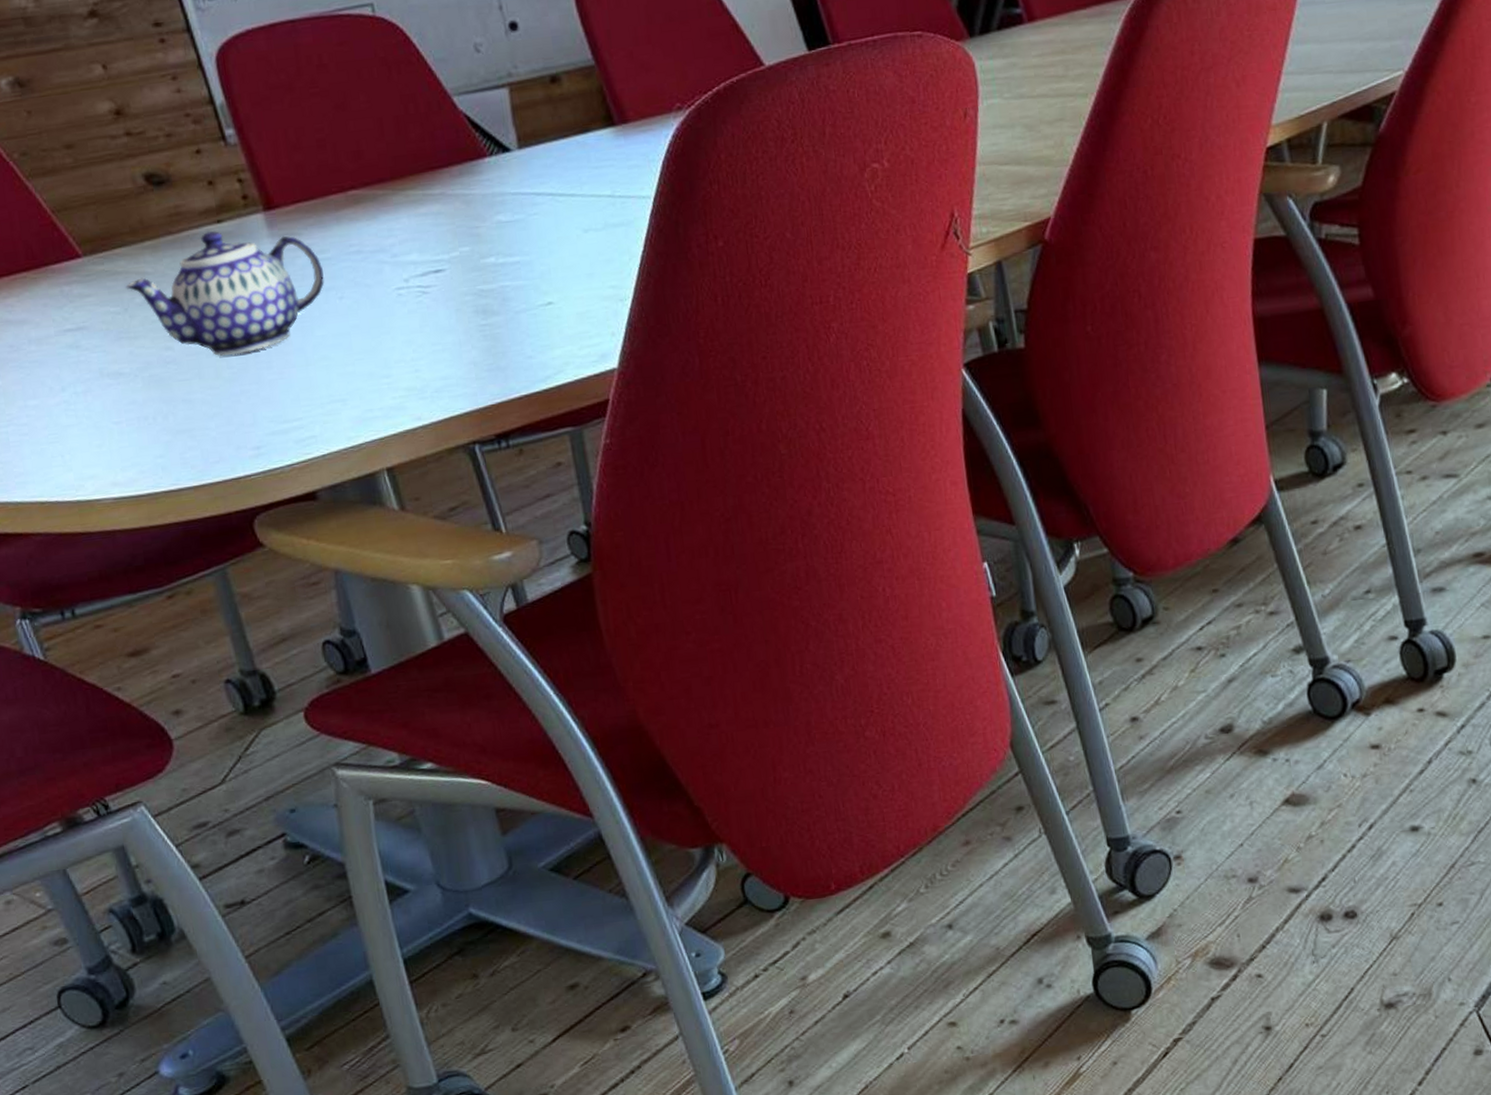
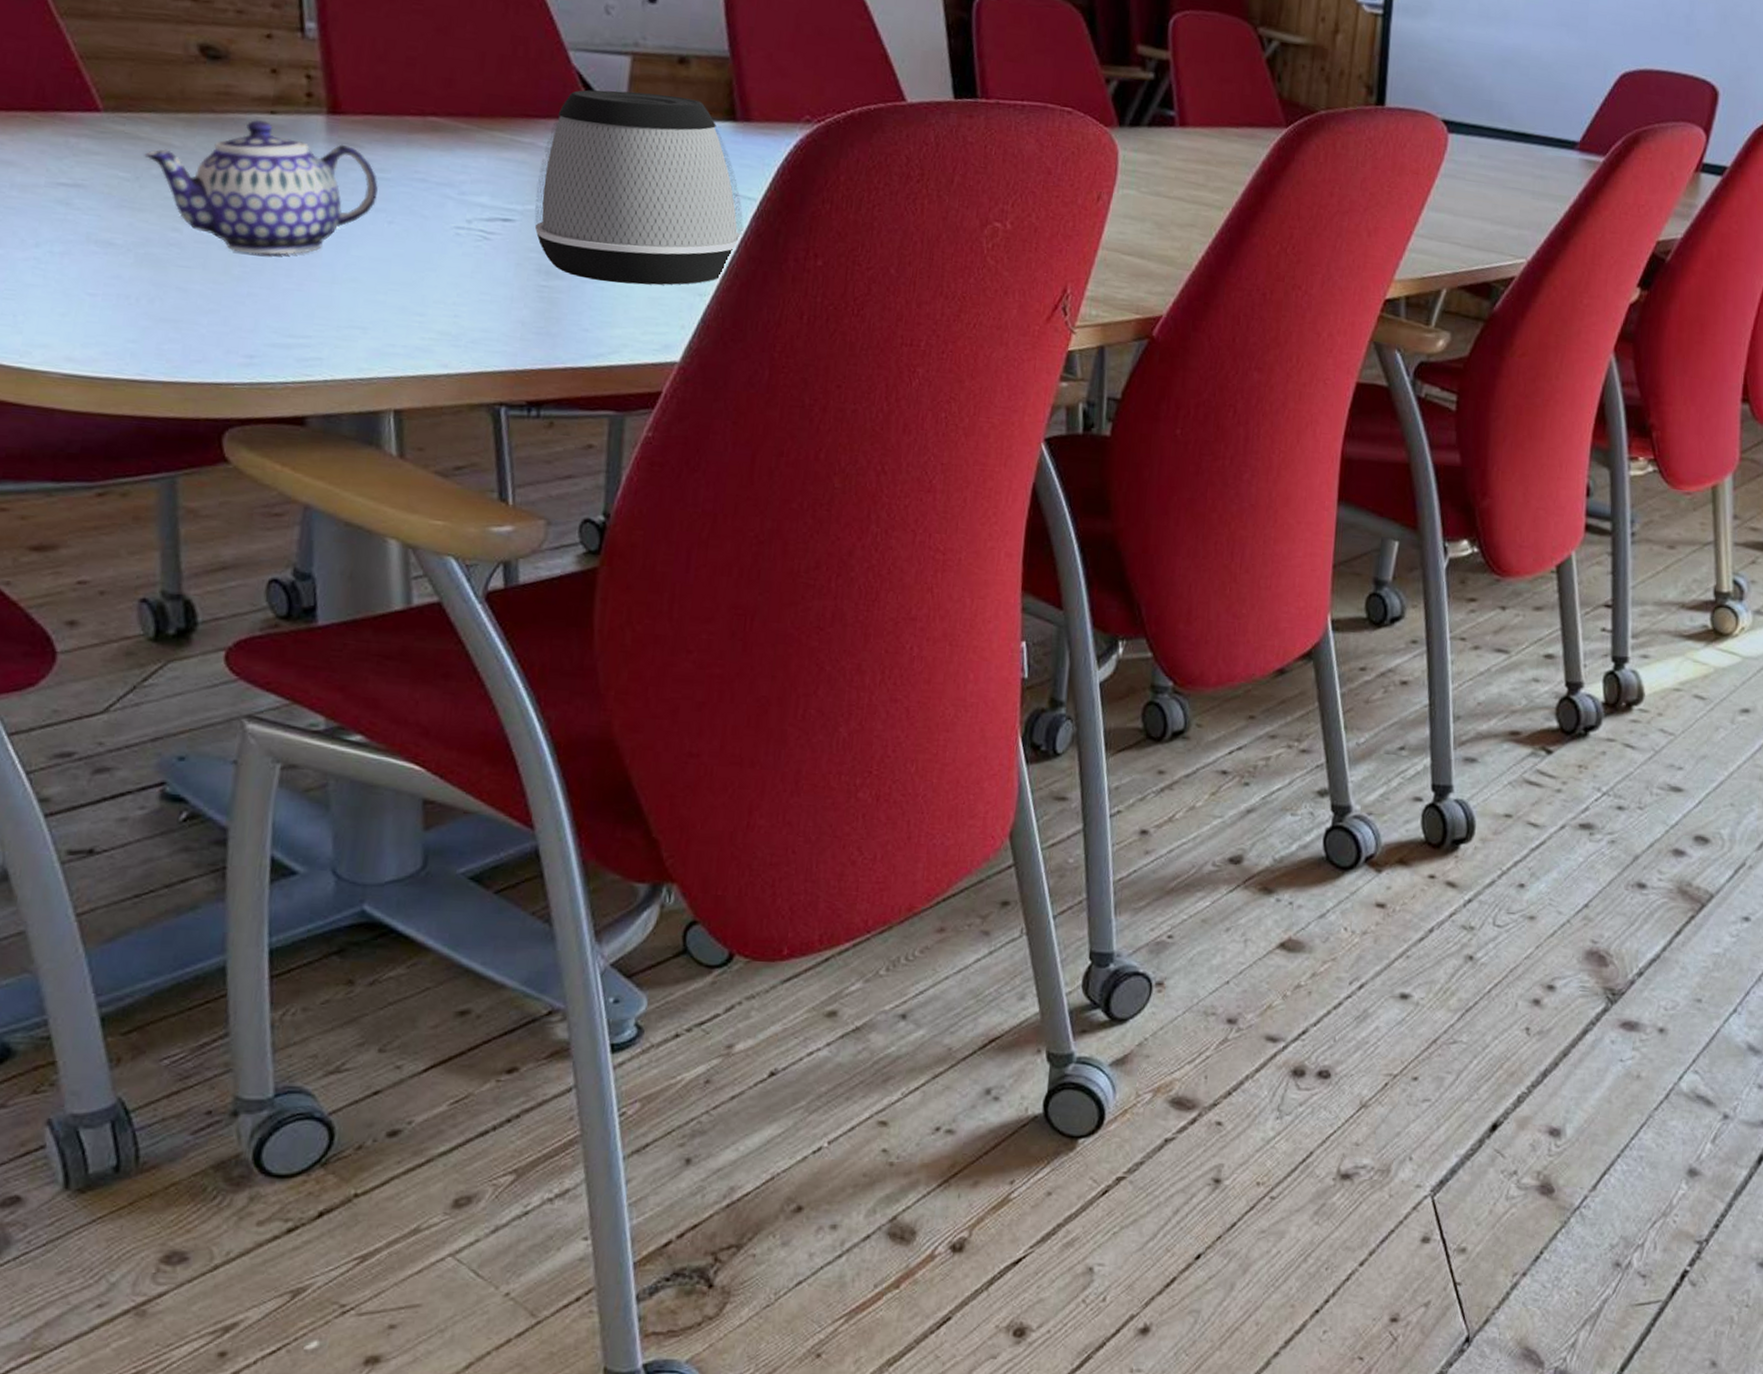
speaker: none [454,114,647,309] -> present [534,90,744,285]

